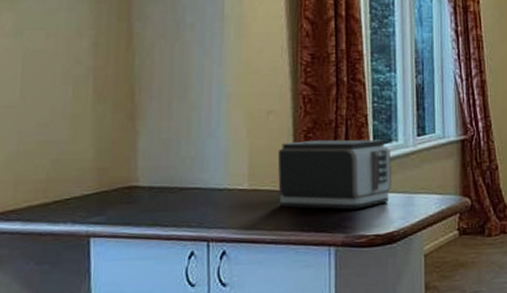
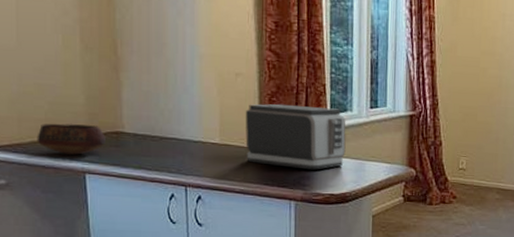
bowl: none [34,182,116,217] -> present [37,123,106,155]

